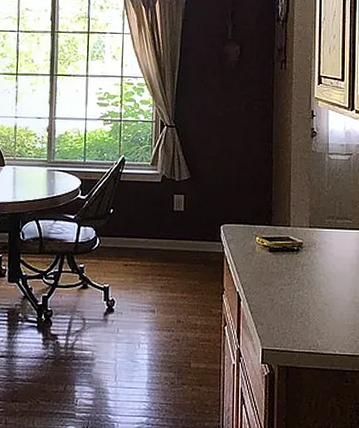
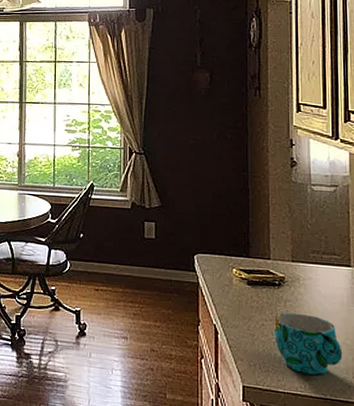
cup: none [292,275,351,333] -> present [274,312,343,375]

